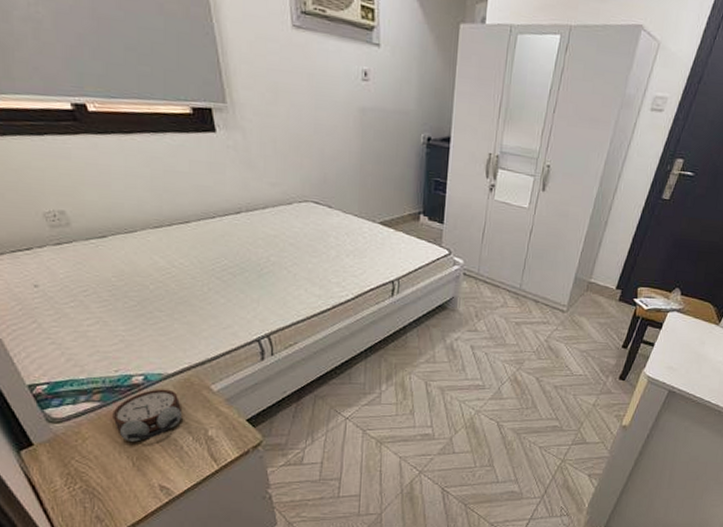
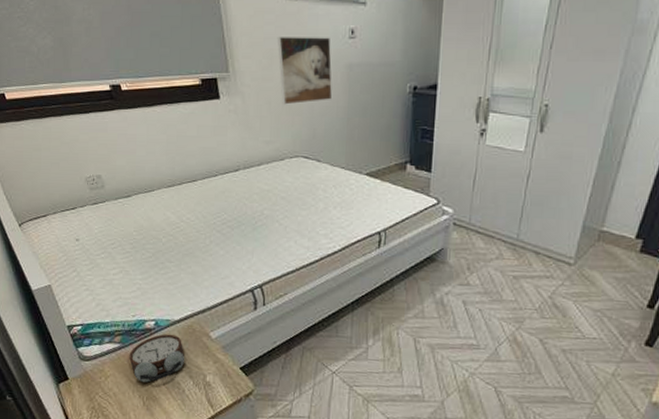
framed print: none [282,68,345,146] -> present [277,36,333,105]

